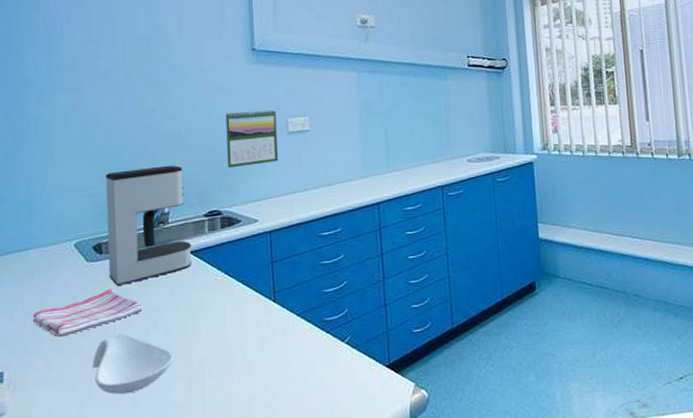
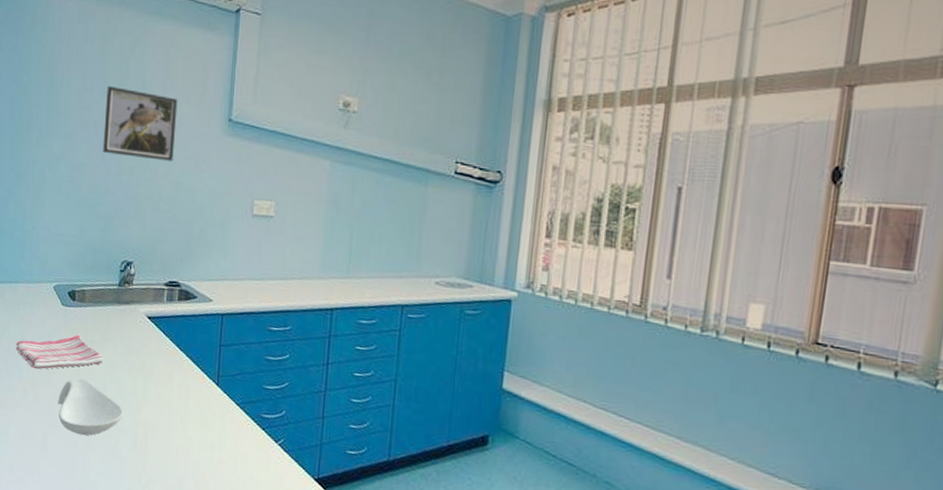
coffee maker: present [105,165,192,286] -> none [78,224,151,335]
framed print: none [116,33,198,100] -> present [103,85,178,161]
calendar: present [225,109,279,169] -> none [191,183,244,244]

